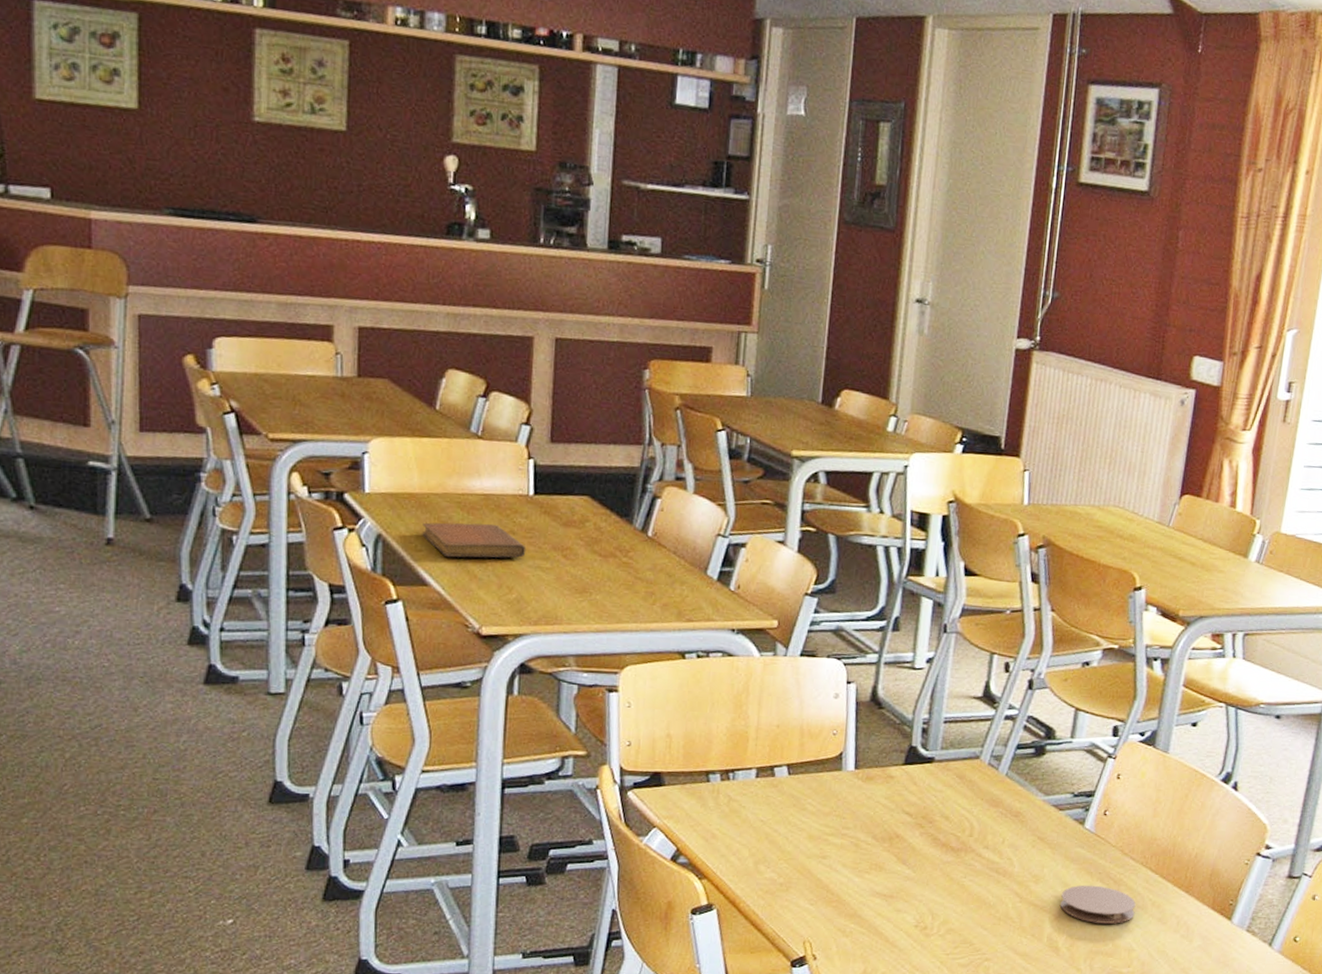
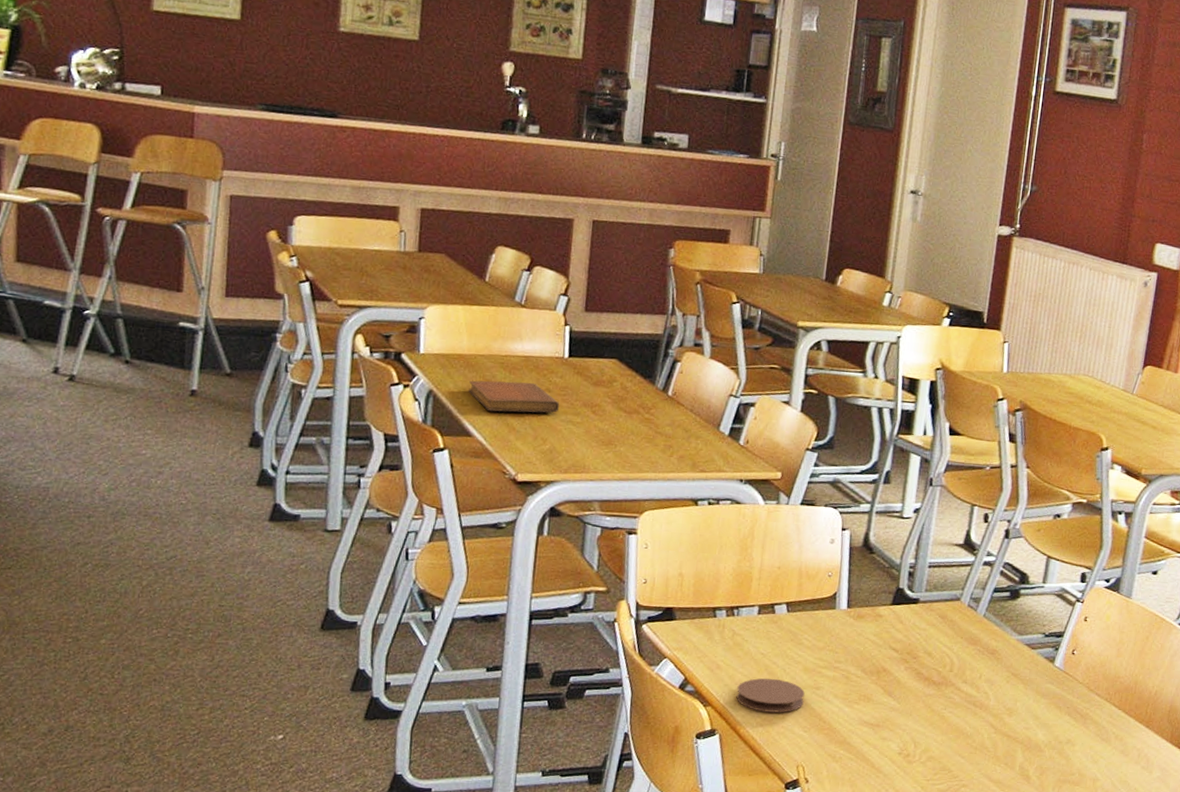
coaster: none [734,847,810,885] -> present [736,678,805,713]
coaster: present [1060,885,1136,924] -> none [1032,718,1101,755]

